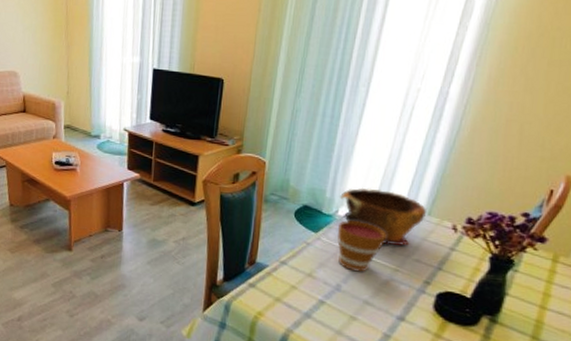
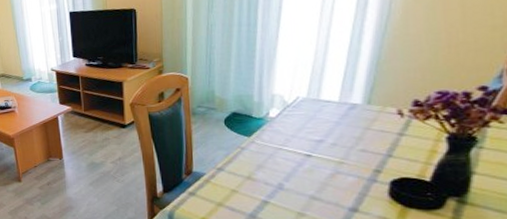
cup: present [337,220,387,273] -> none [272,120,325,169]
bowl: present [340,187,426,246] -> none [269,86,365,140]

